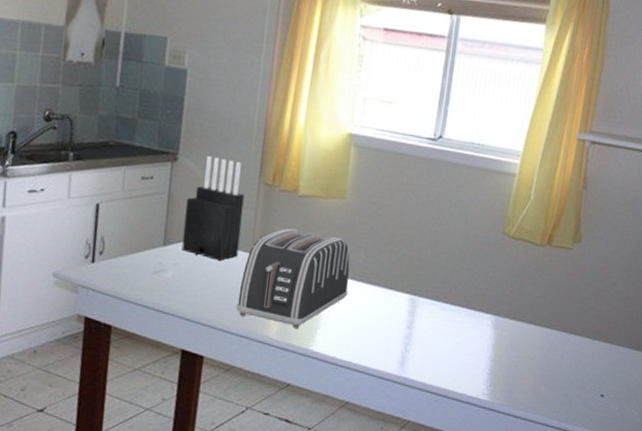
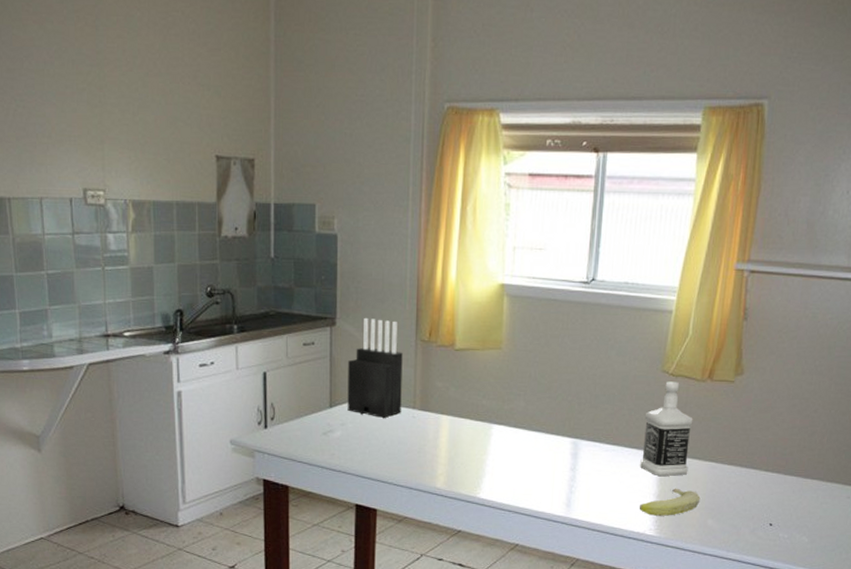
toaster: present [236,229,350,328] -> none [403,383,510,478]
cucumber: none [474,352,535,381] -> present [640,488,701,516]
bottle: none [476,244,531,340] -> present [640,381,693,477]

